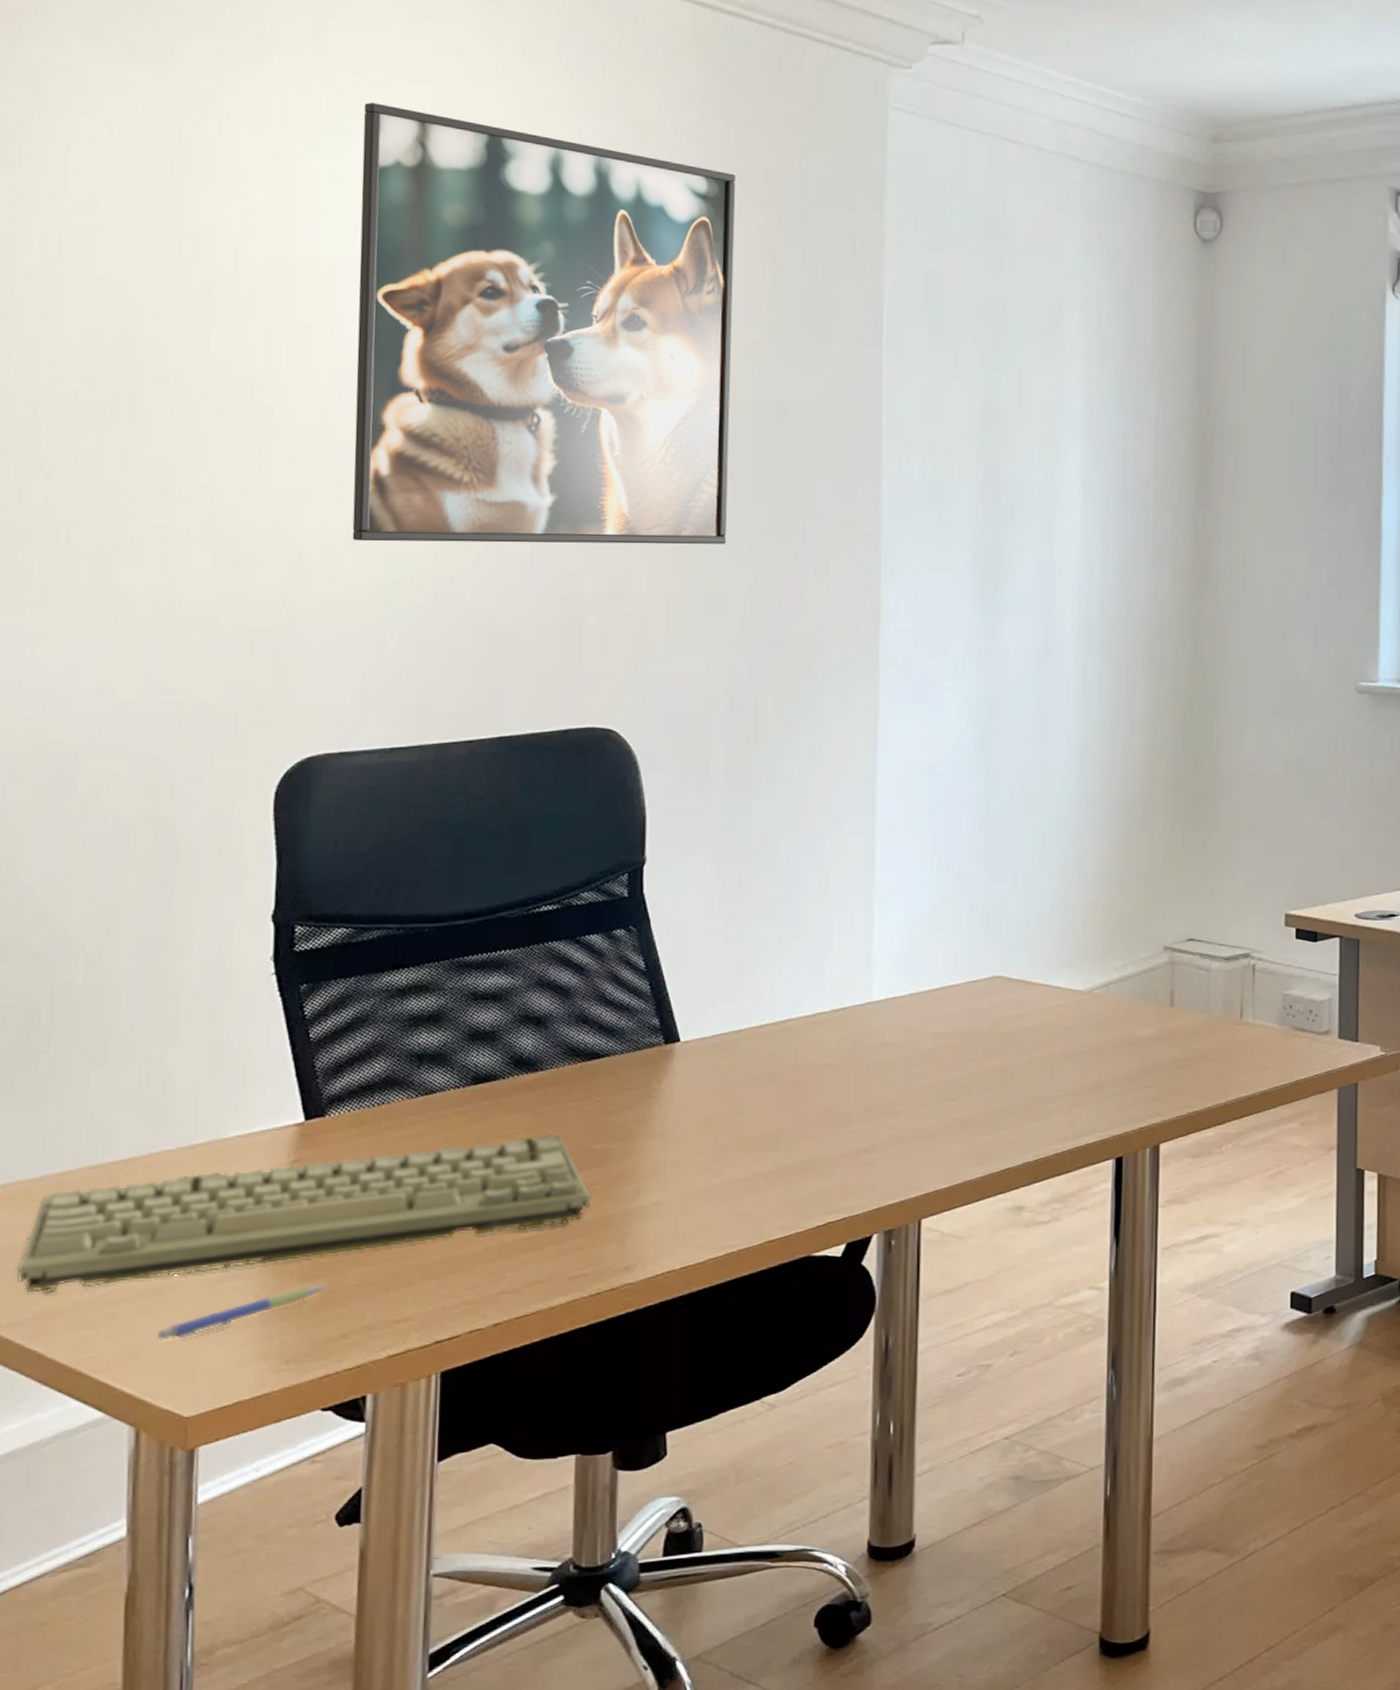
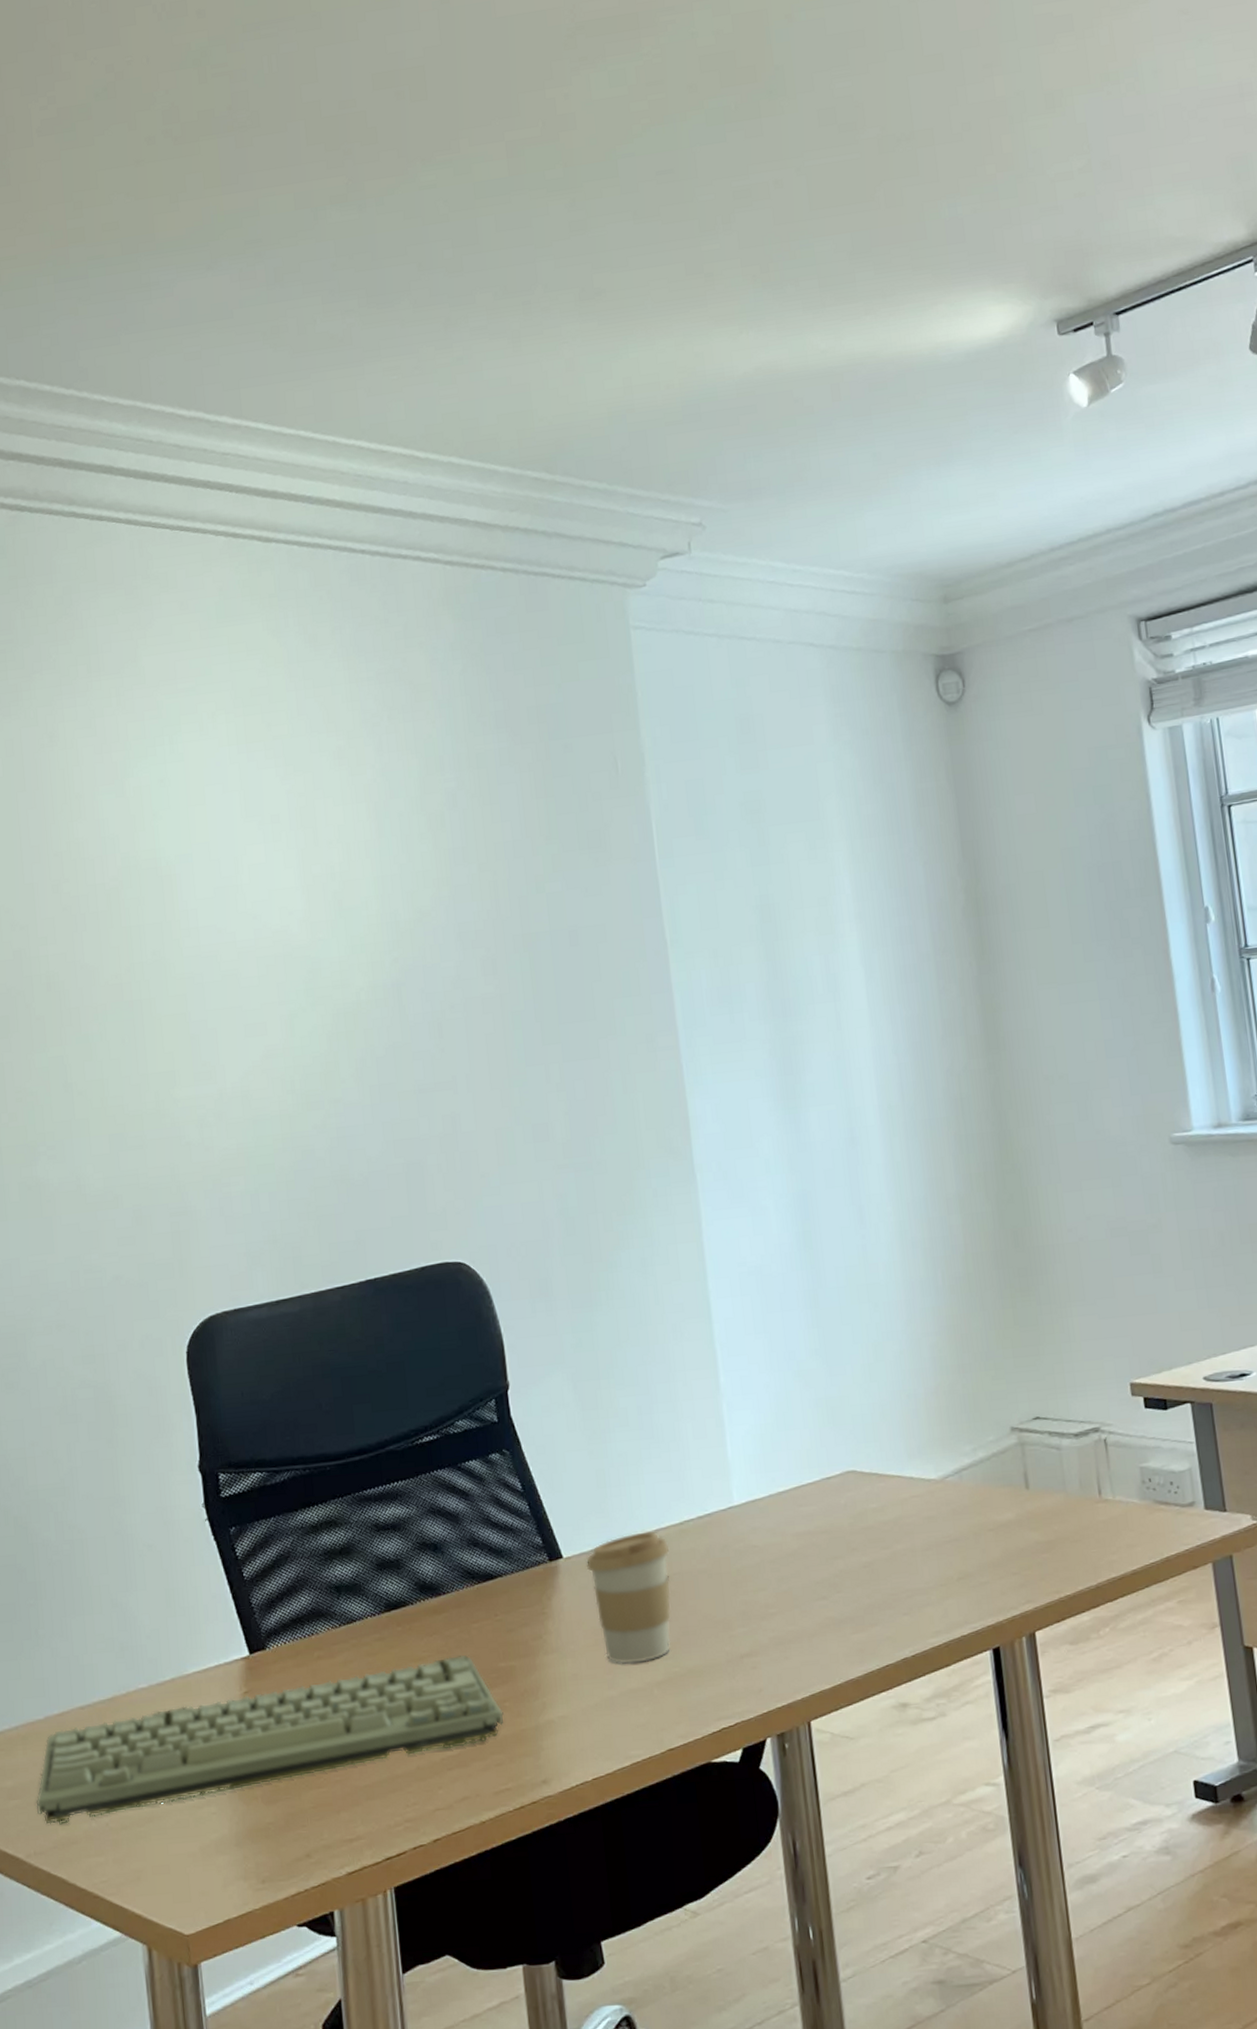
pen: present [157,1283,327,1341] -> none [154,1806,287,1865]
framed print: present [352,103,736,545] -> none [179,709,540,1113]
coffee cup: none [704,1021,798,1153] -> present [586,1531,671,1664]

